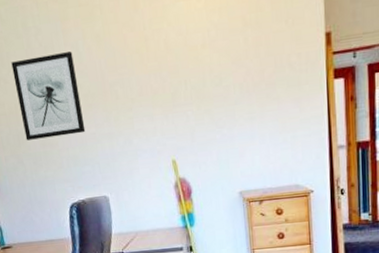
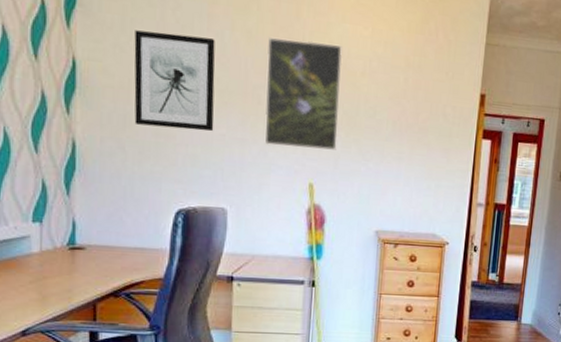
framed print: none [114,24,191,134] -> present [264,36,343,150]

